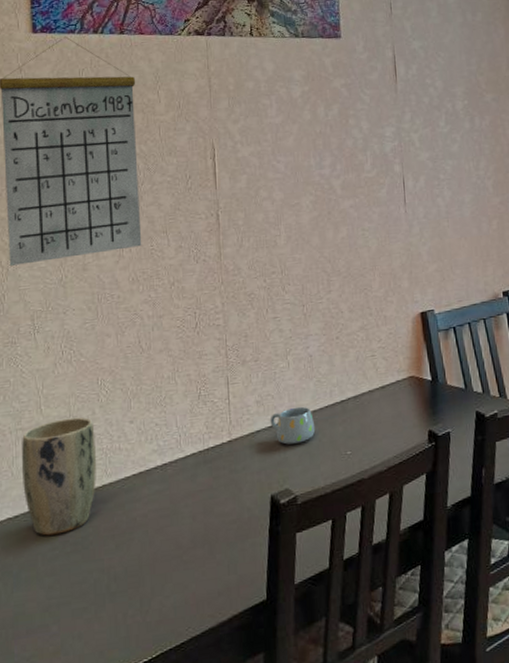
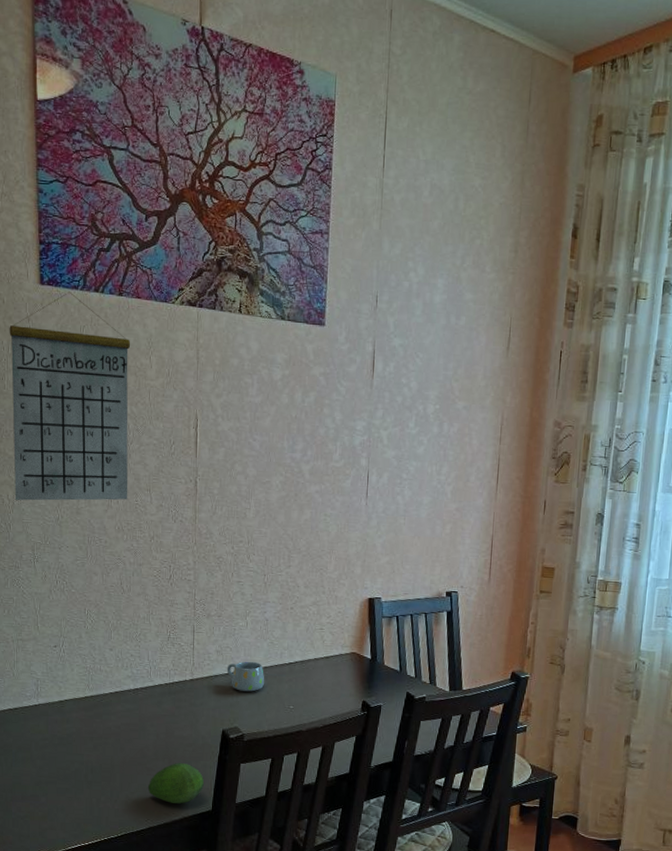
plant pot: present [22,417,97,536] -> none [22,637,82,729]
fruit: none [185,545,255,601] -> present [147,762,205,804]

